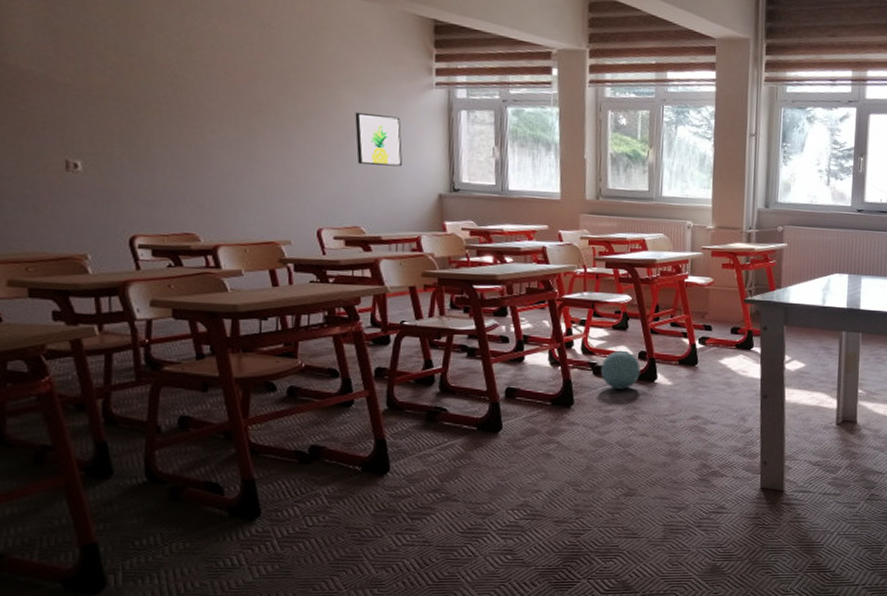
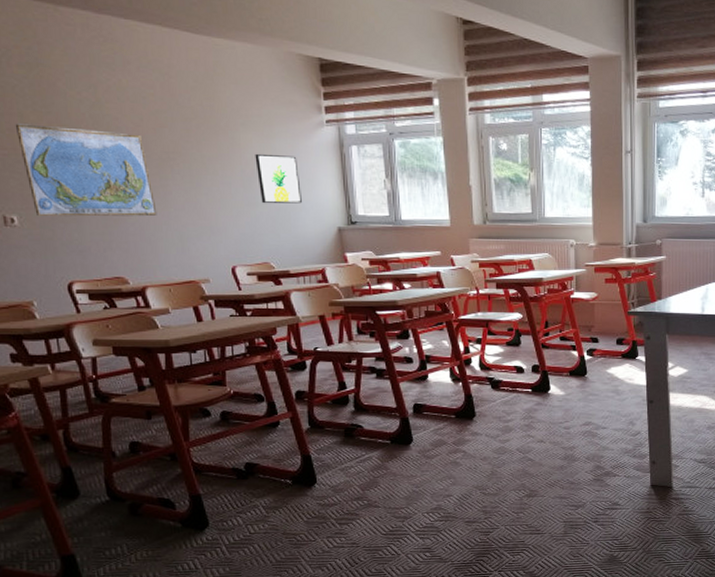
world map: none [92,64,240,170] -> present [15,124,157,217]
ball: present [600,350,641,390] -> none [497,365,534,401]

